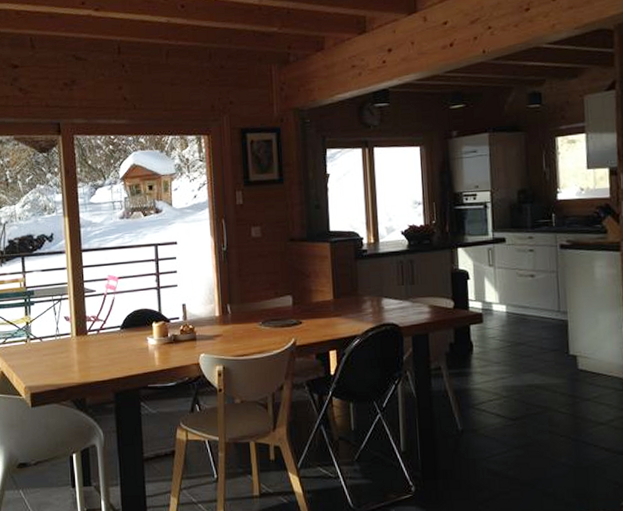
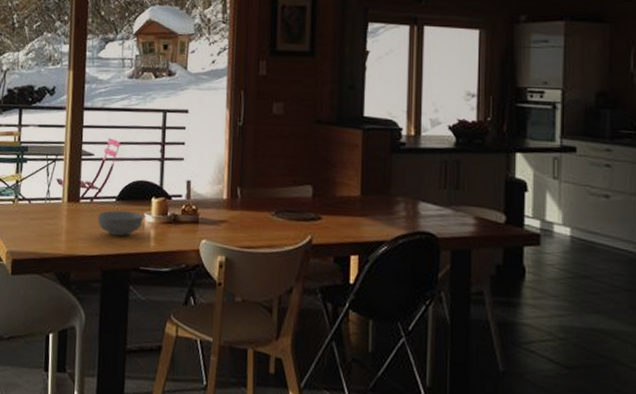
cereal bowl: none [105,337,147,360] -> present [98,210,144,237]

